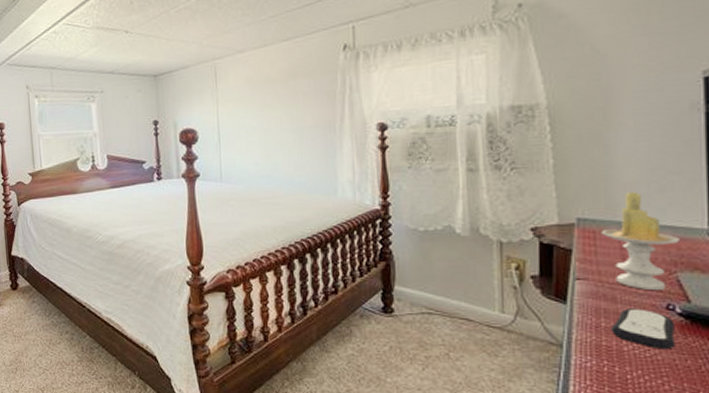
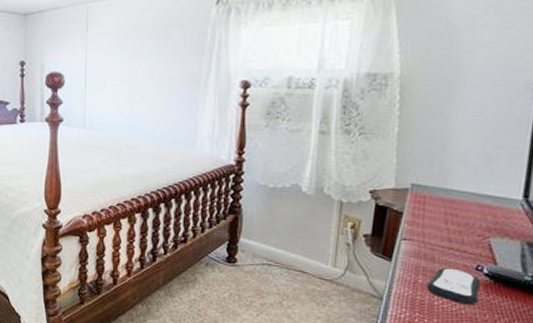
candle: present [601,191,680,291] -> none [431,162,497,254]

